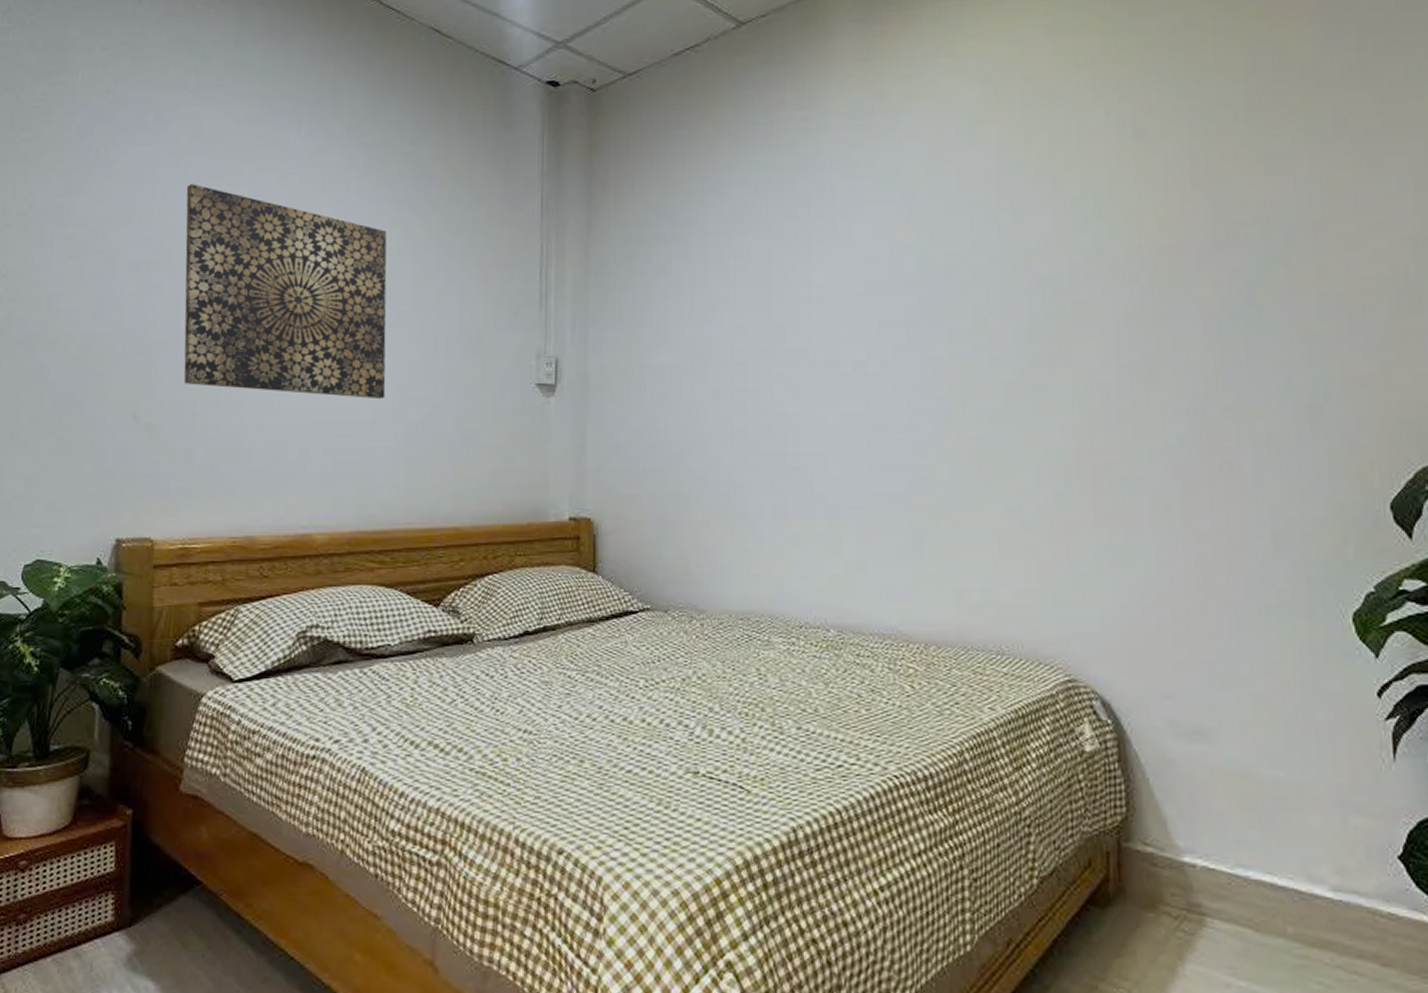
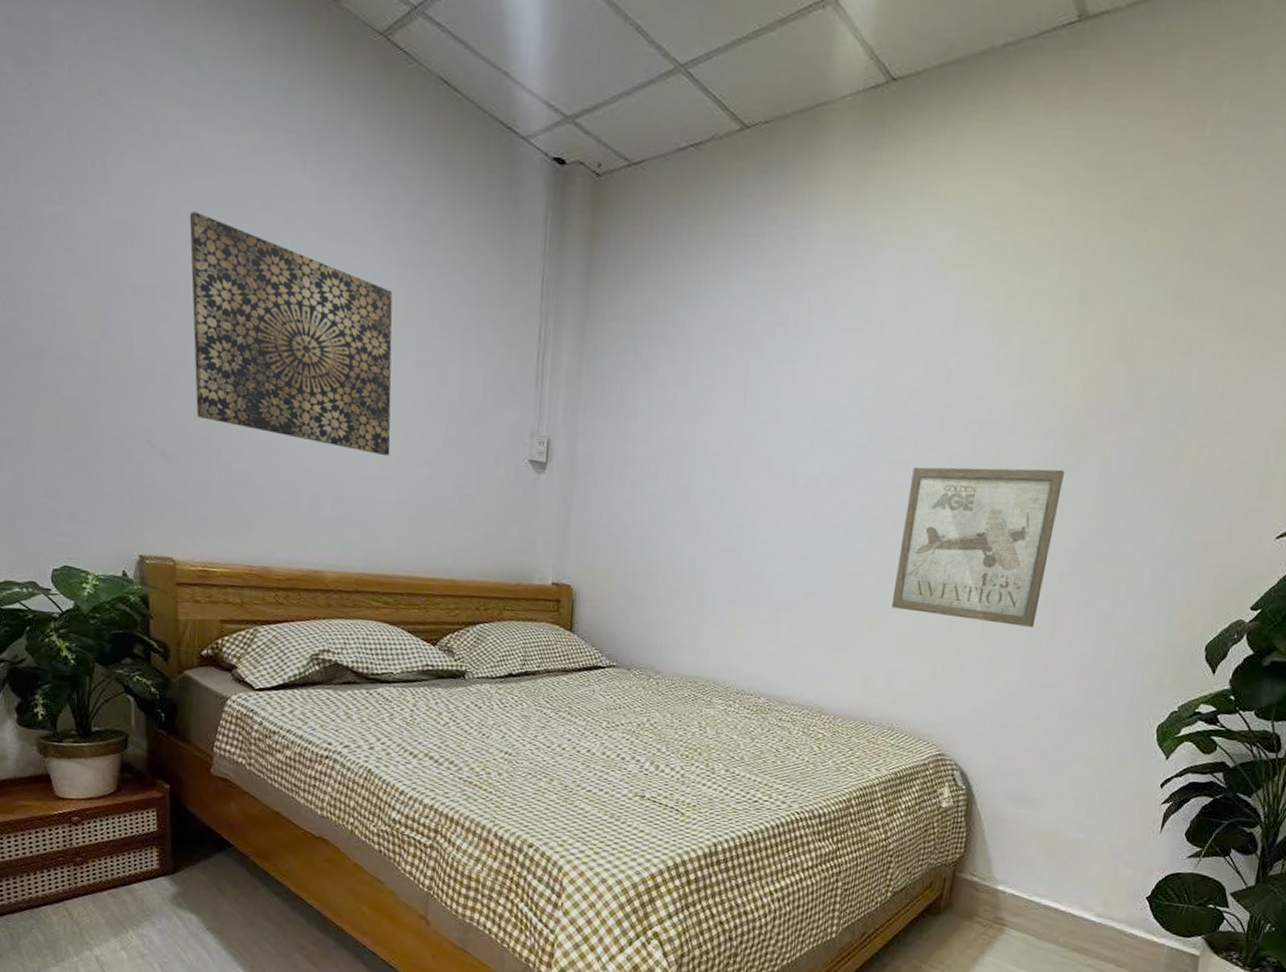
wall art: none [975,316,1160,506] -> present [891,467,1064,627]

